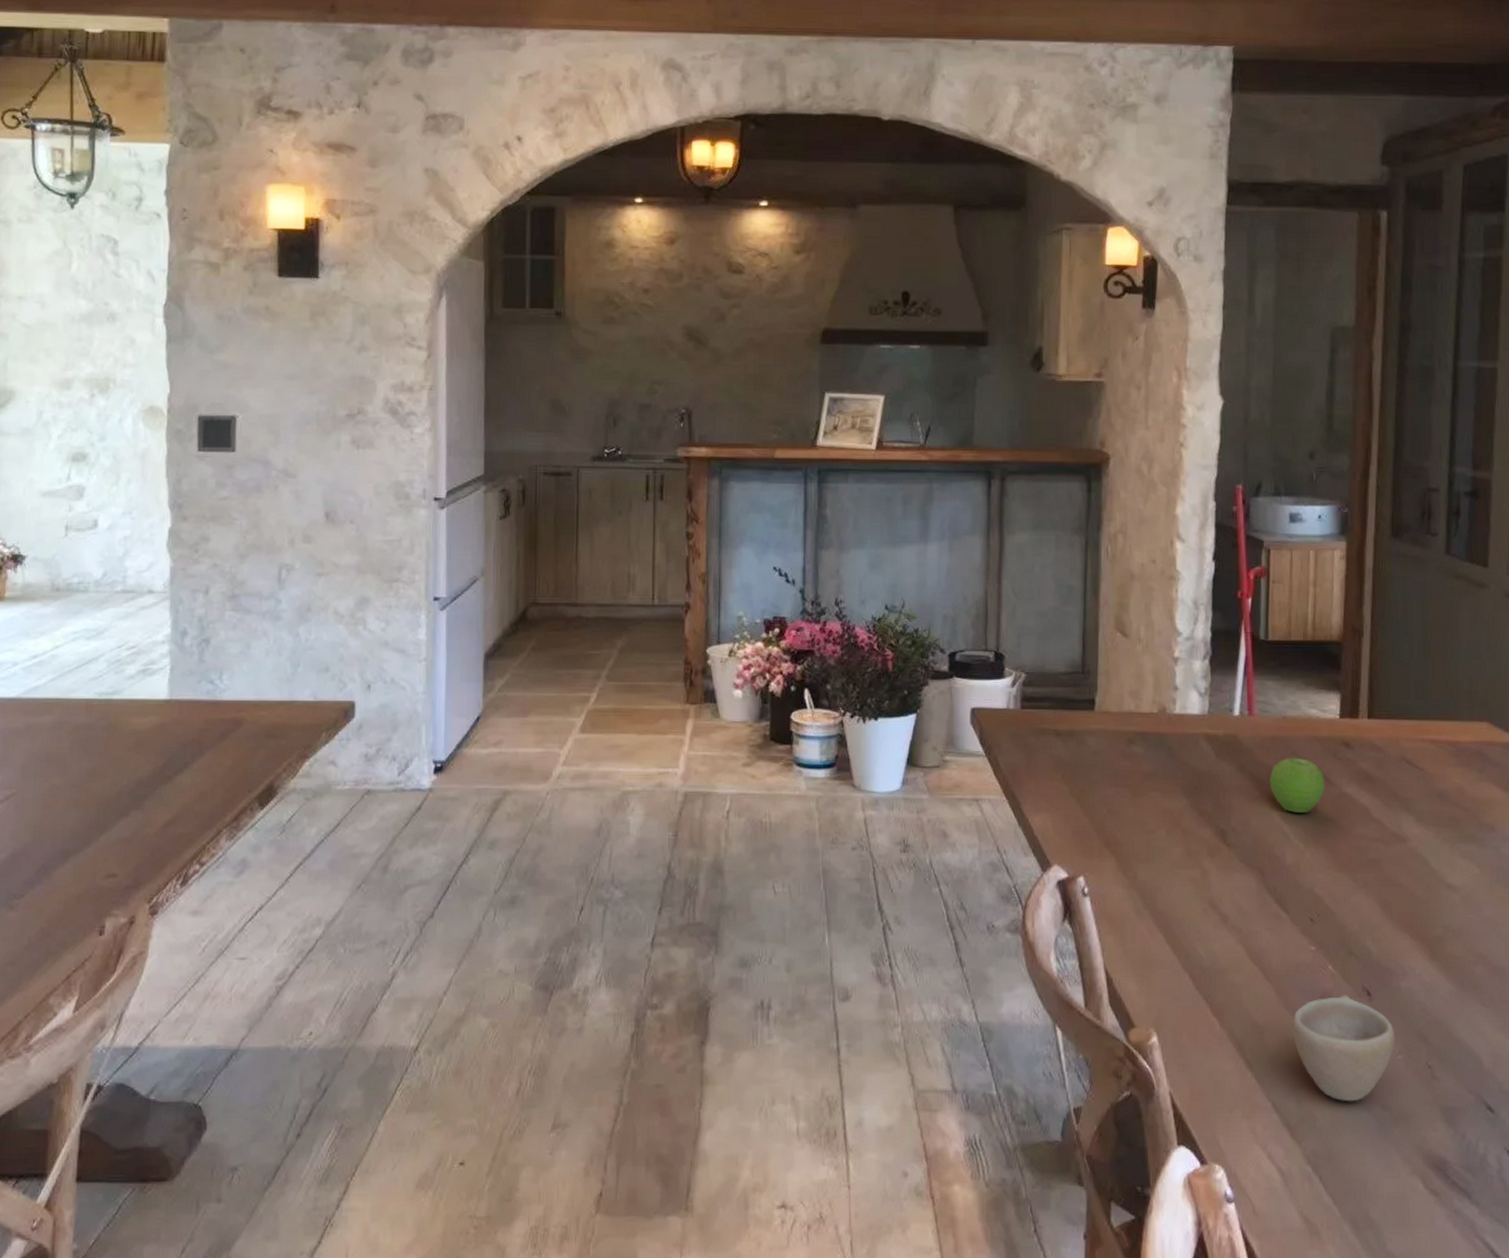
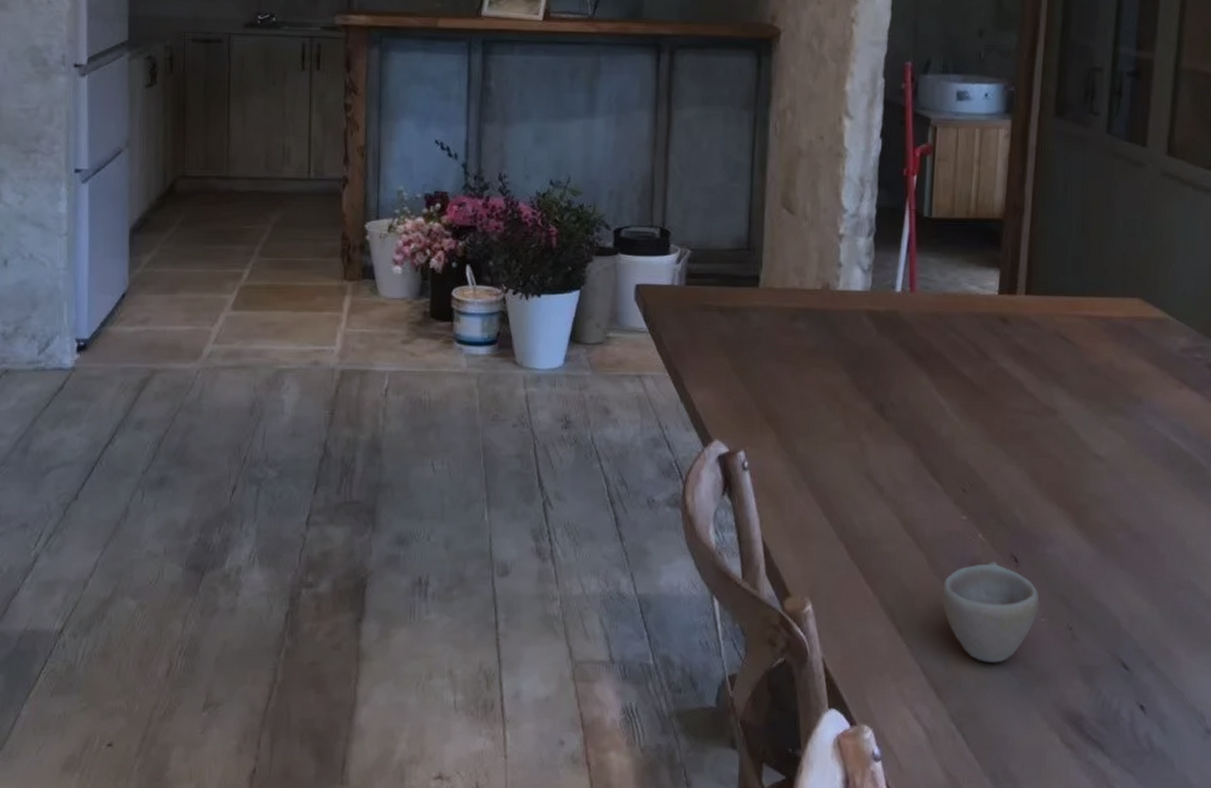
fruit: present [1269,758,1325,813] -> none [928,334,982,387]

